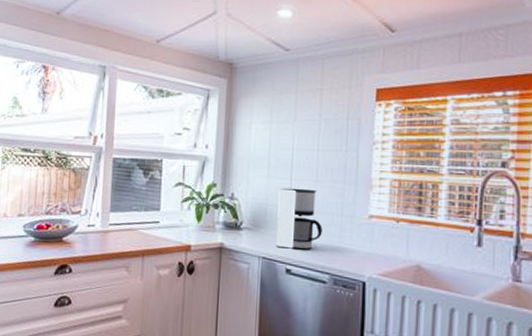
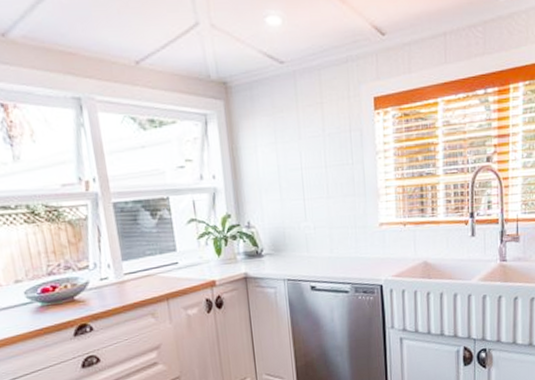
coffee maker: present [276,187,323,250] -> none [294,206,340,267]

